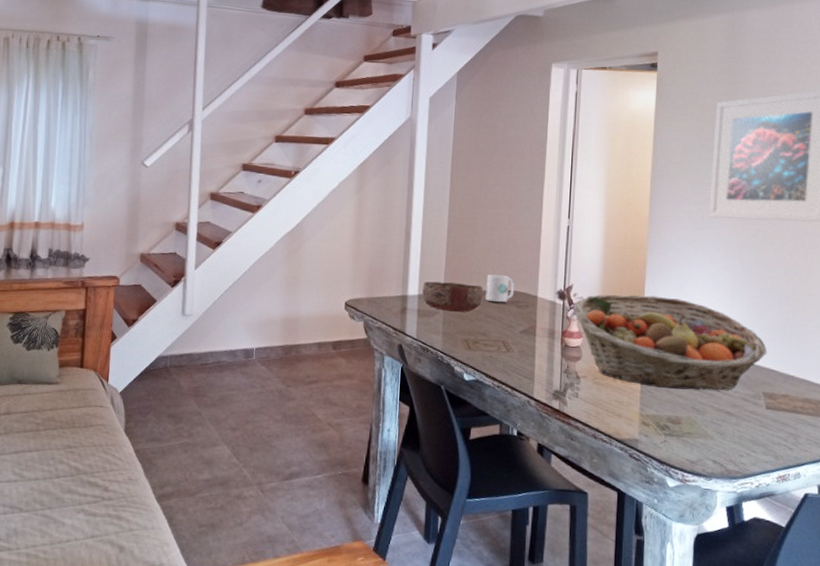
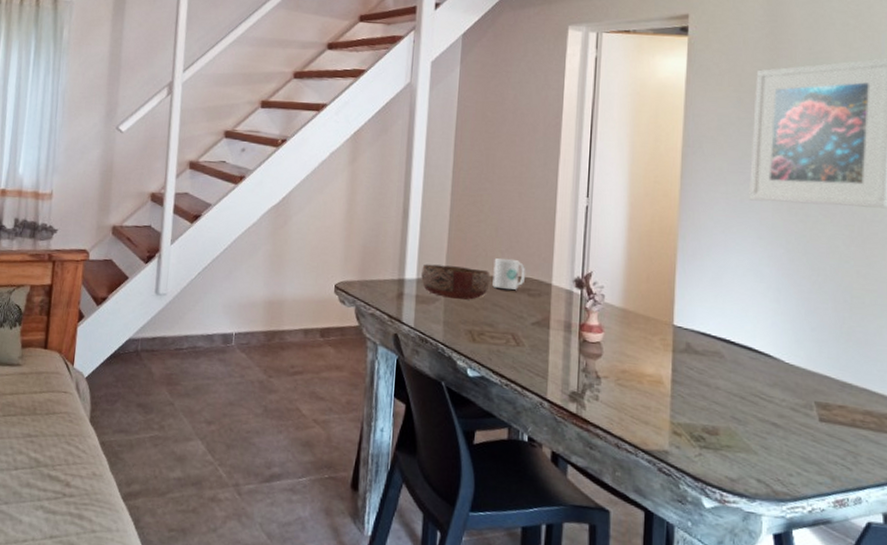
fruit basket: present [573,294,767,390] -> none [593,284,820,398]

